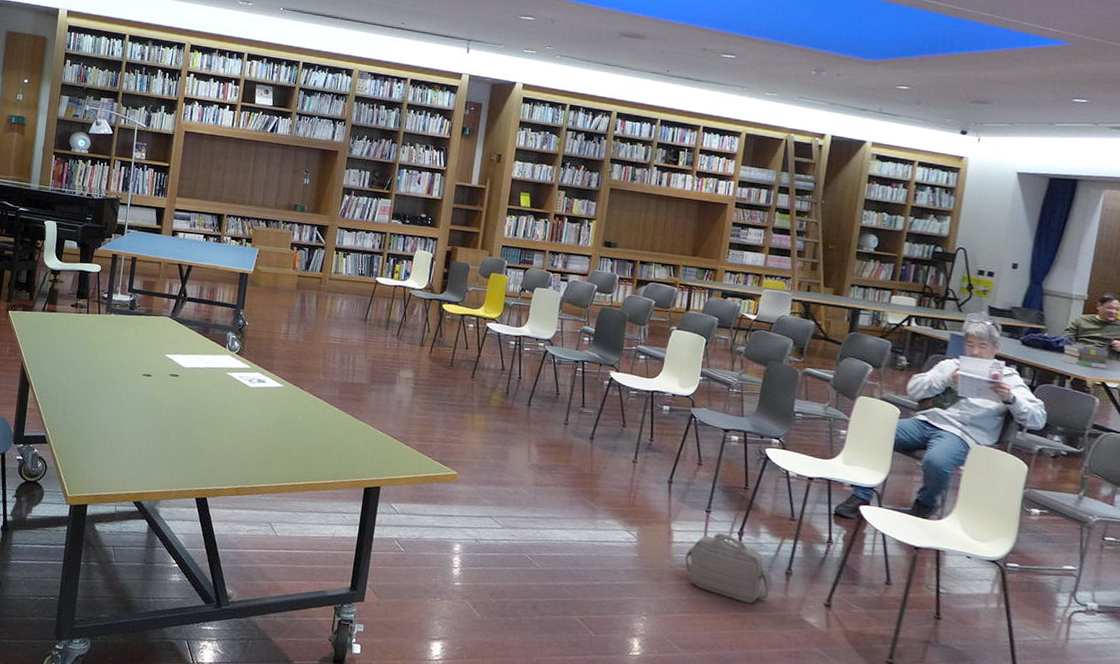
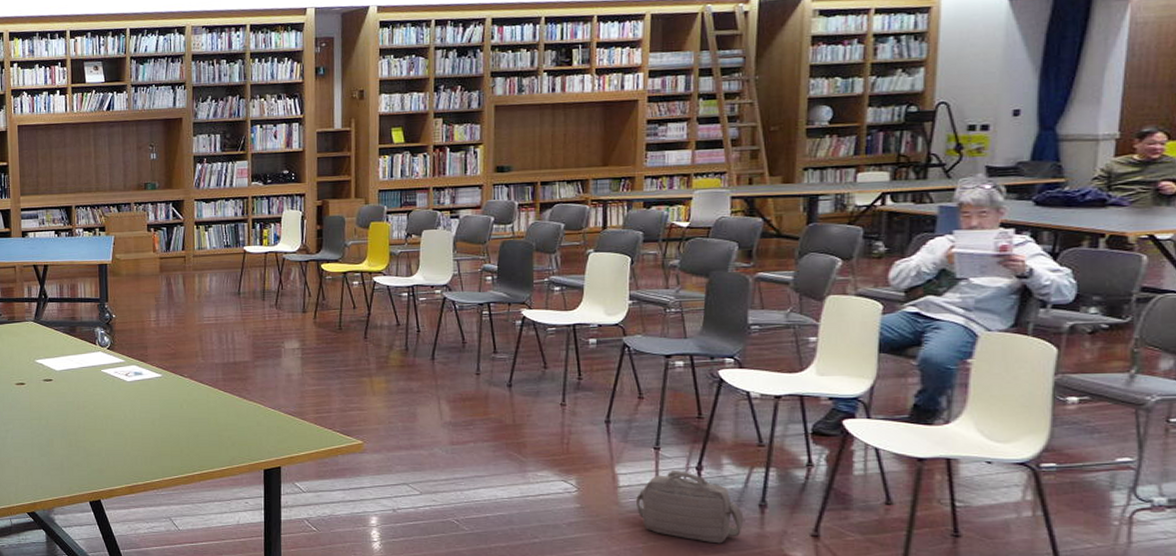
books: present [1060,343,1109,369] -> none [1088,193,1156,220]

